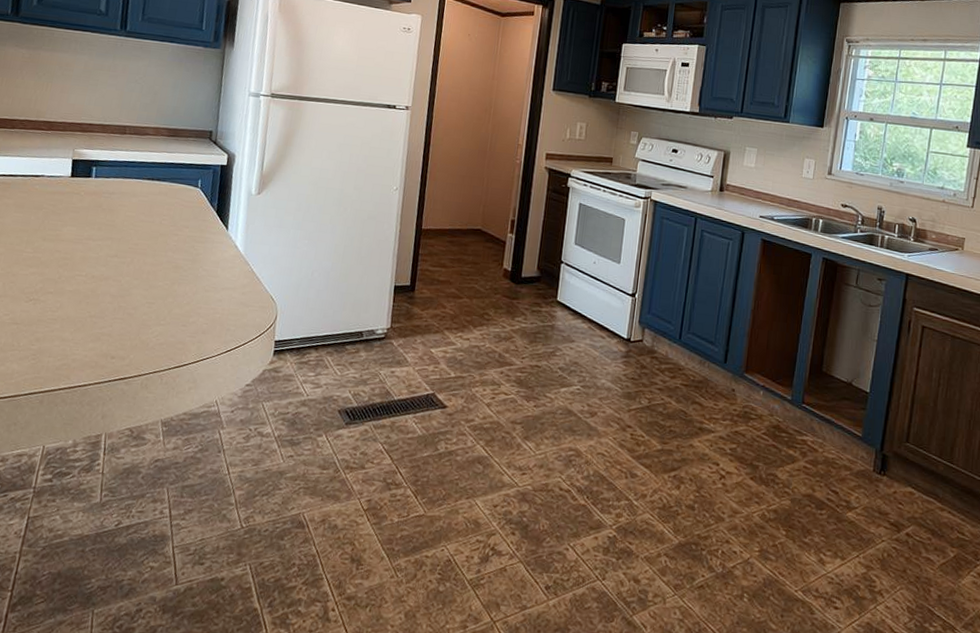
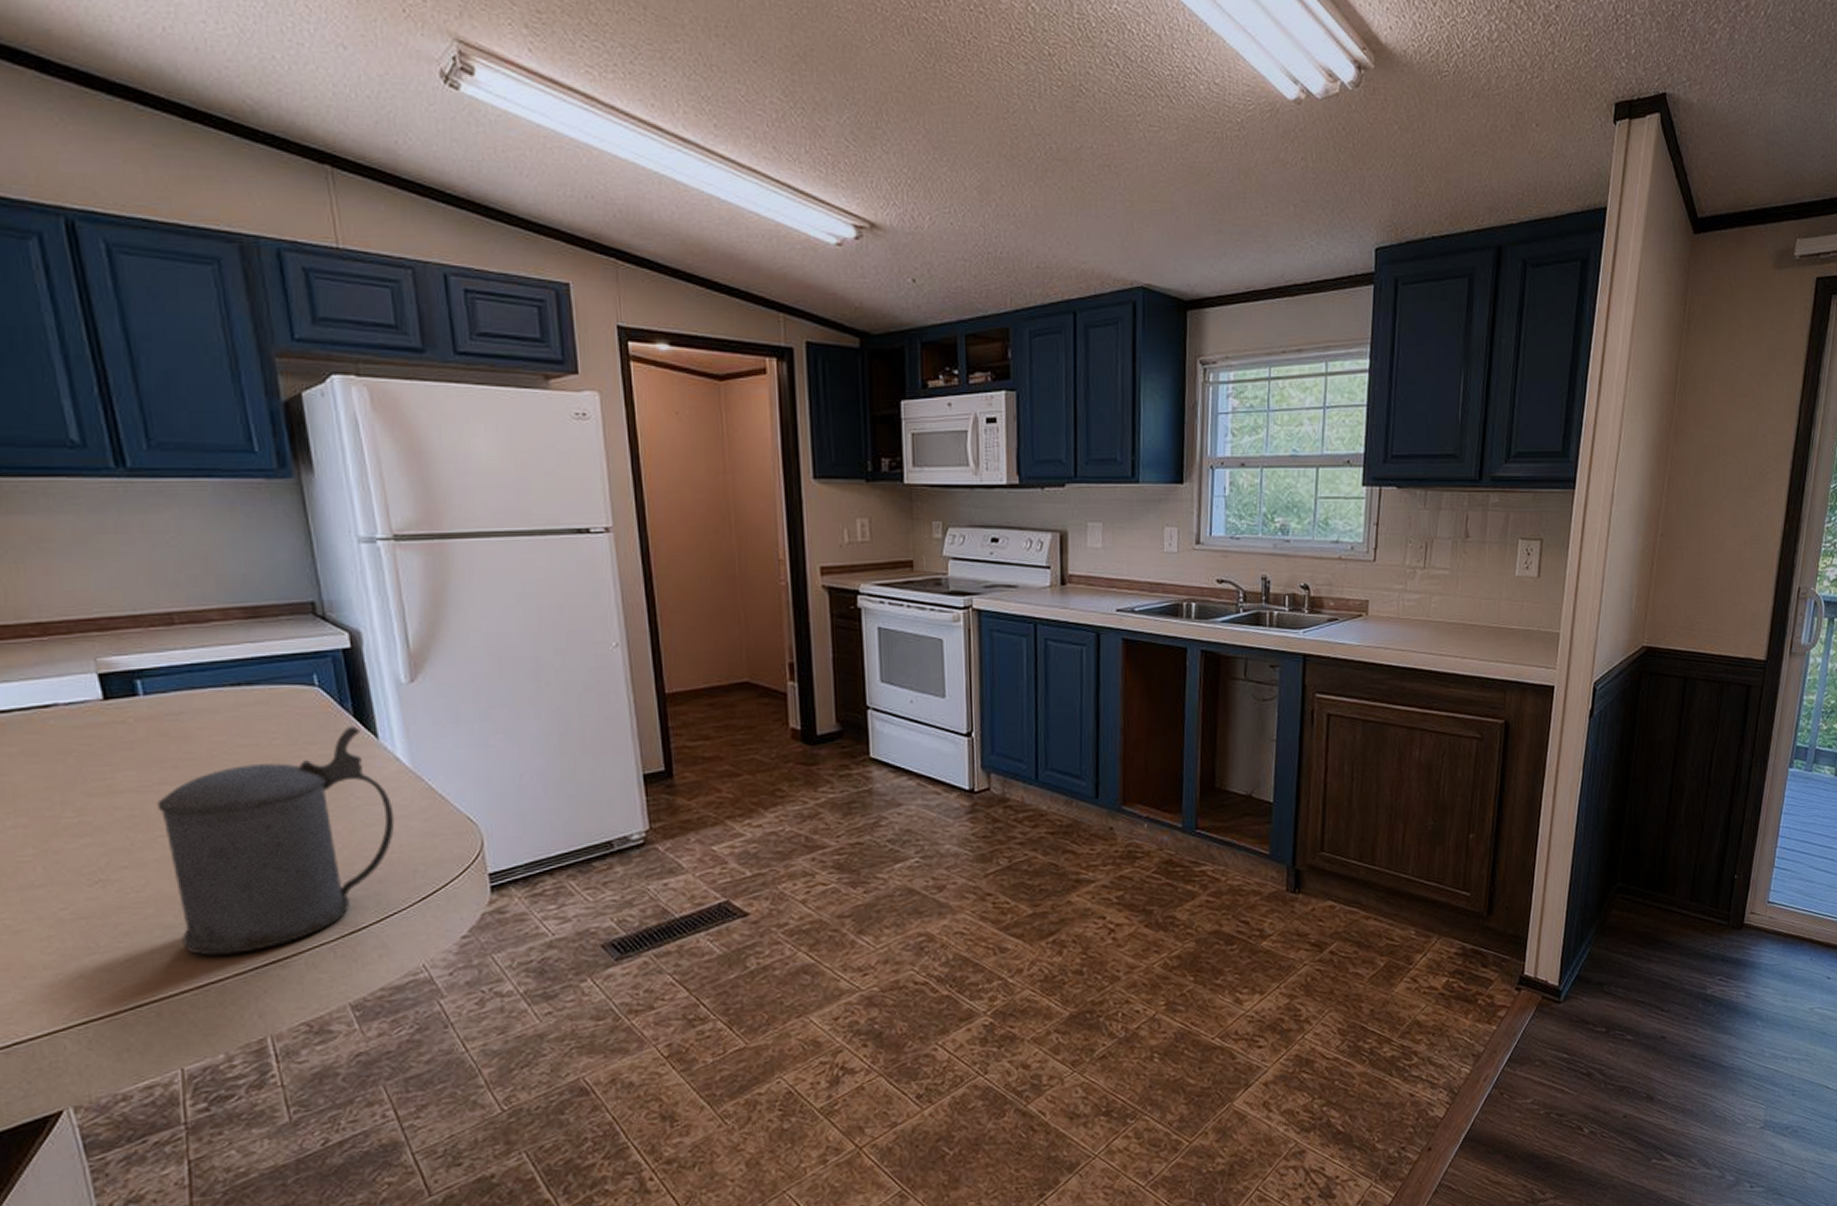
beer stein: none [69,218,225,368] -> present [157,725,395,956]

